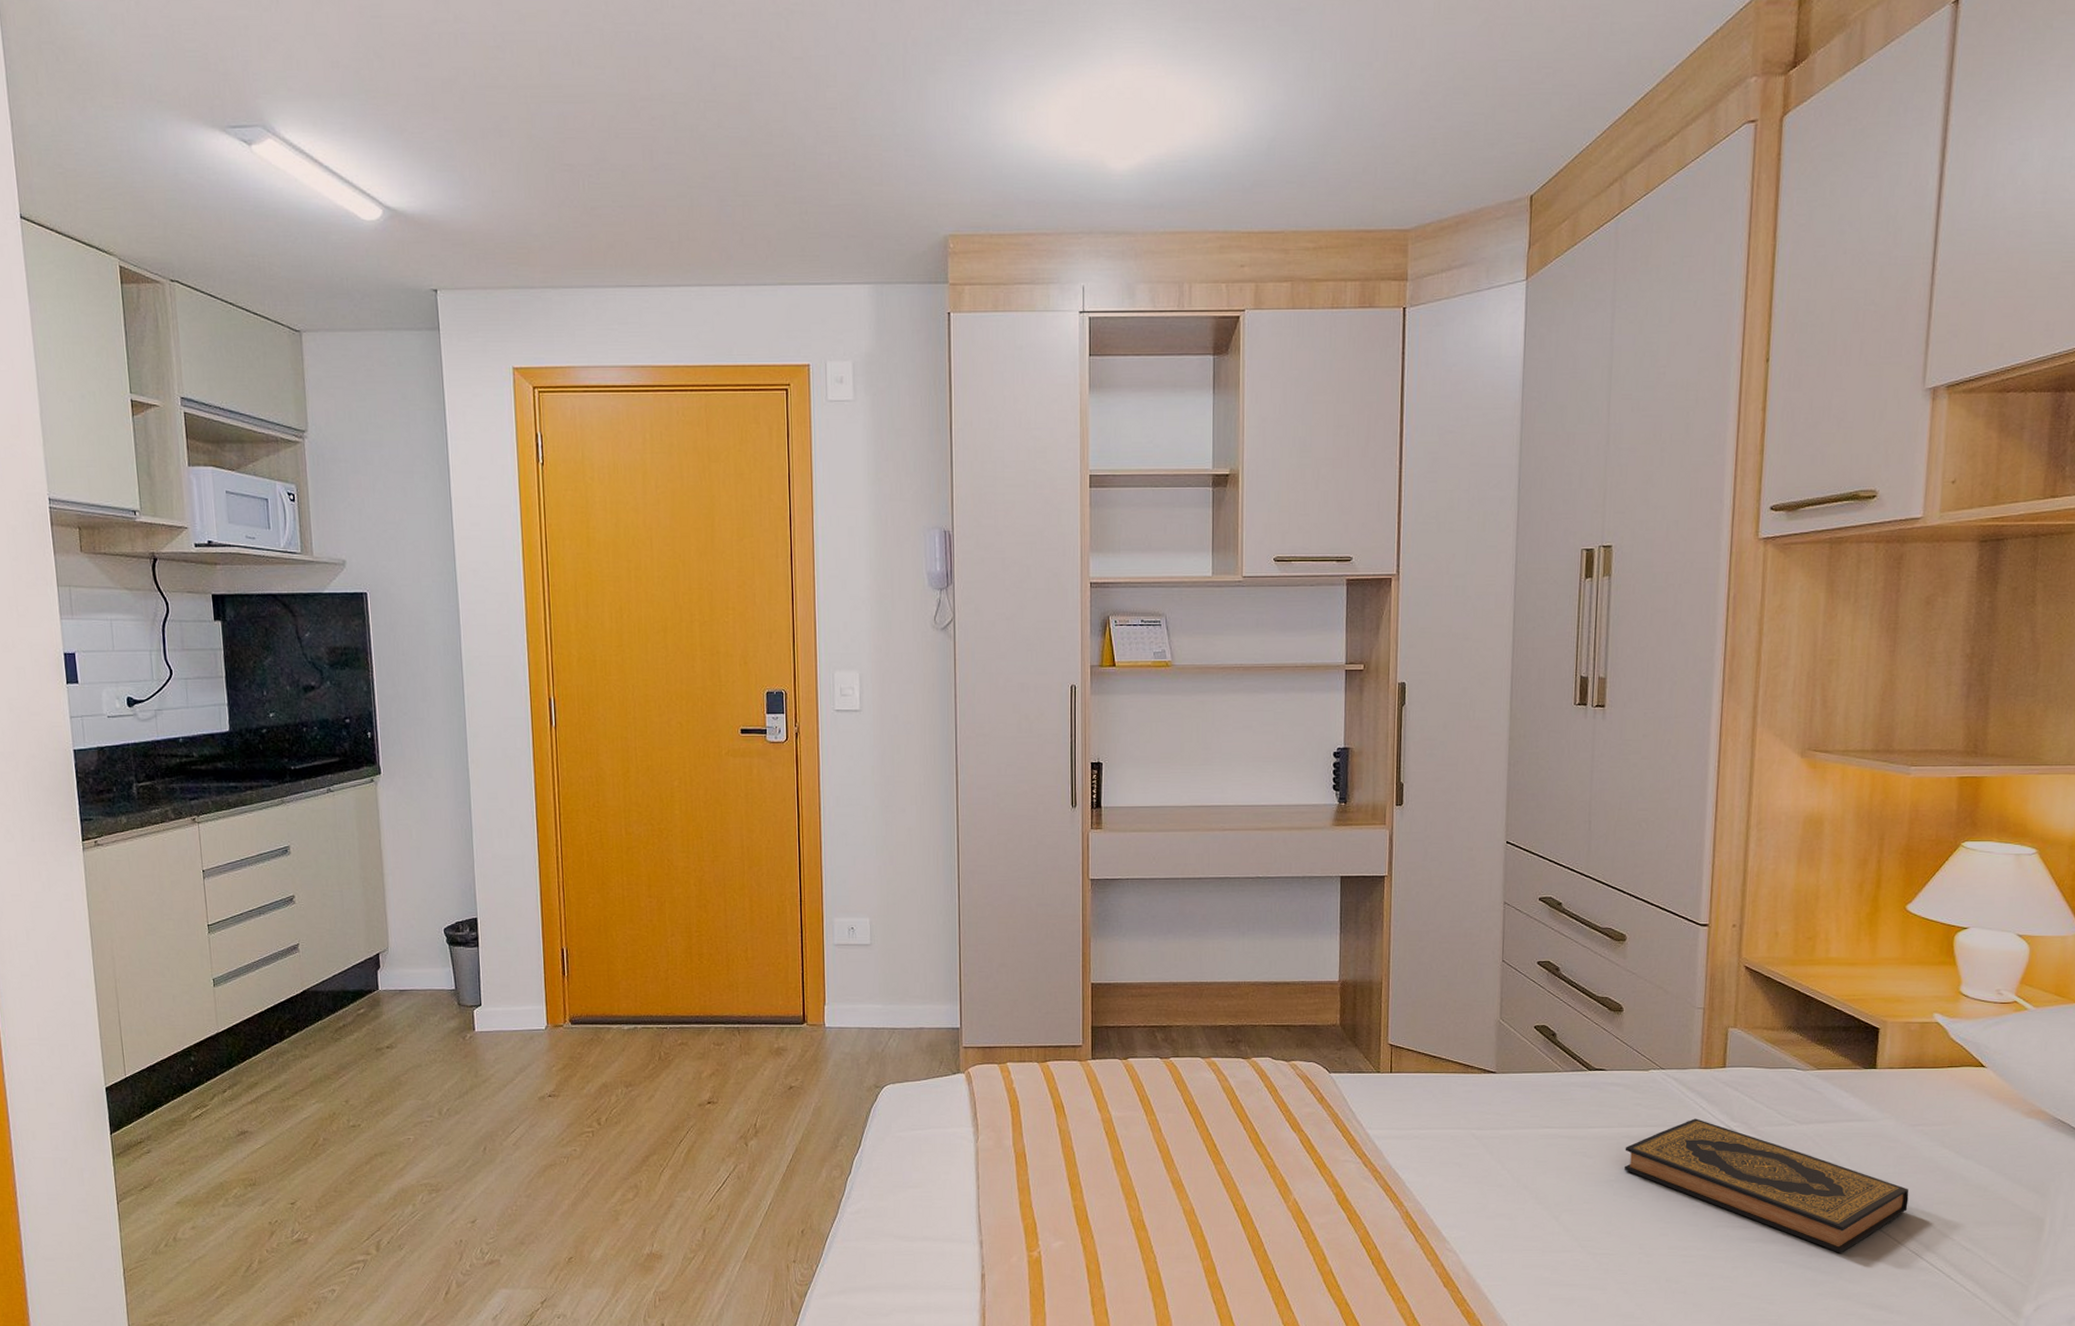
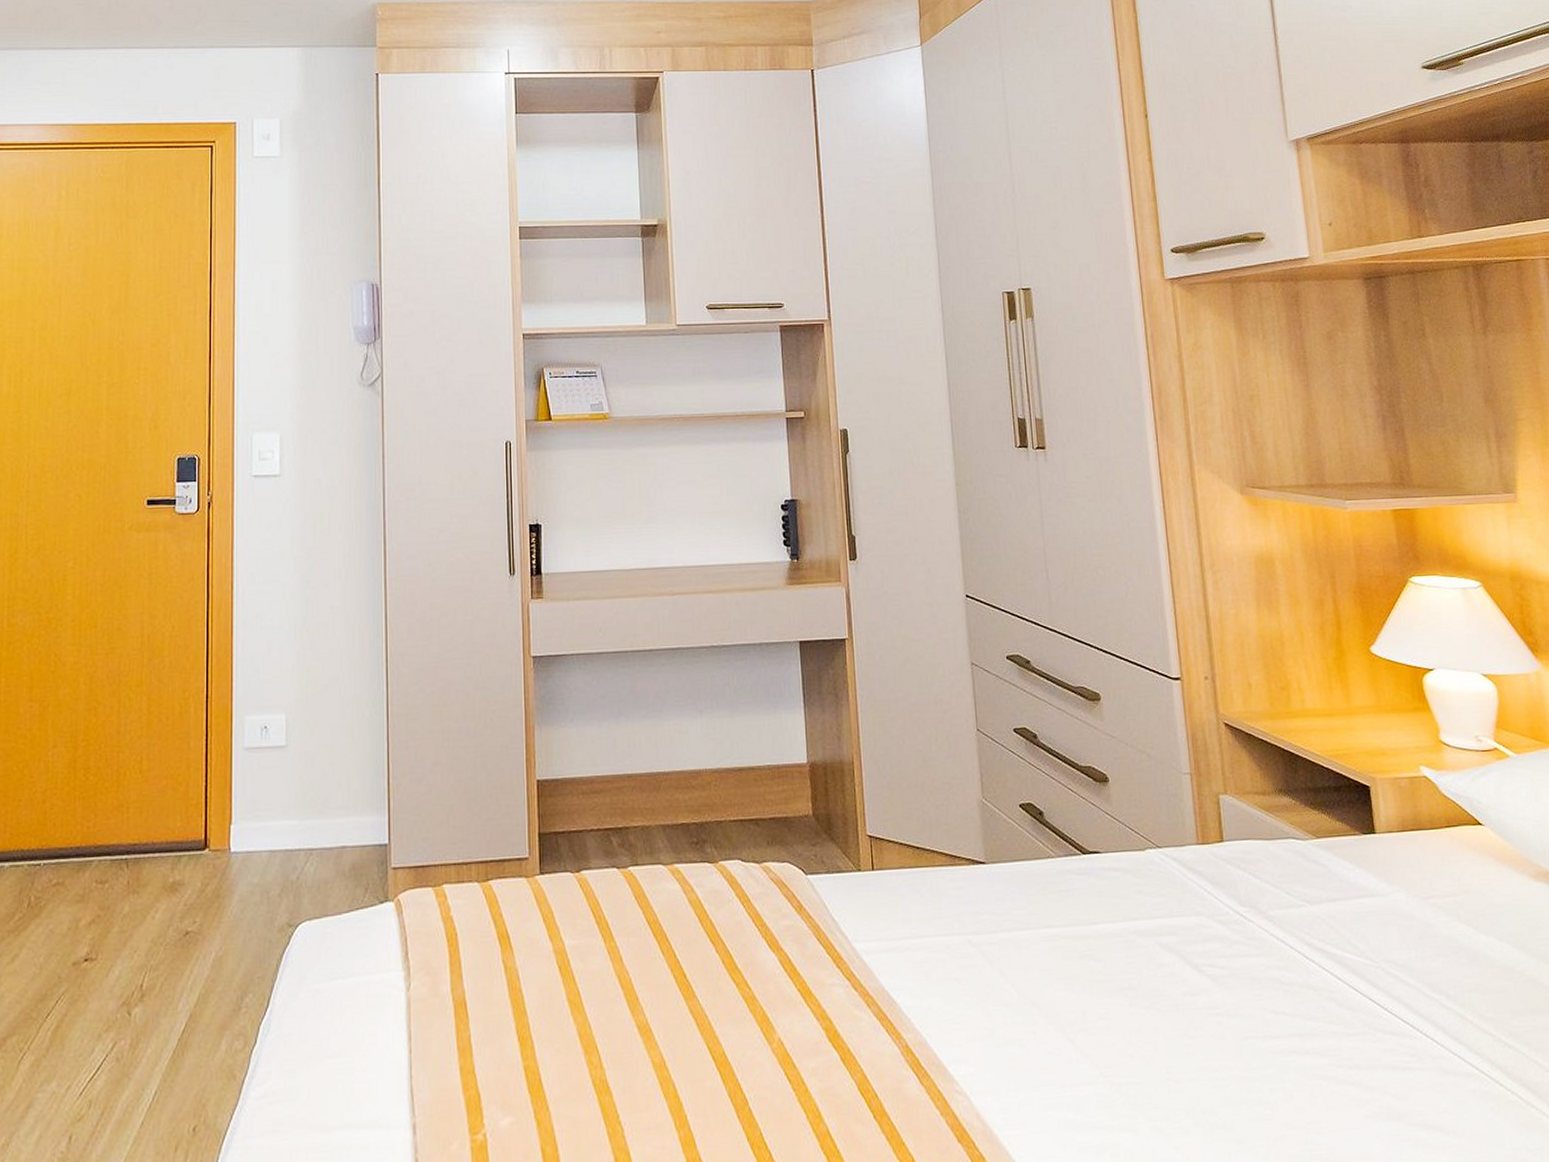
hardback book: present [1625,1118,1909,1253] -> none [1133,905,1439,1062]

